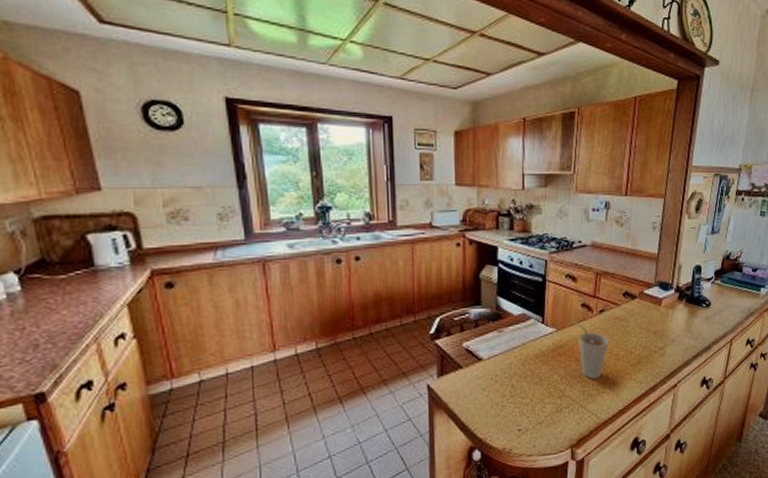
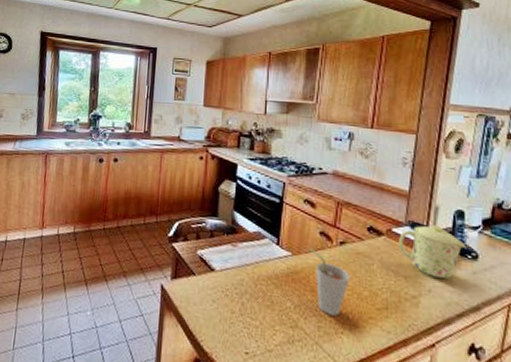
mug: none [648,281,702,329] -> present [398,224,467,279]

